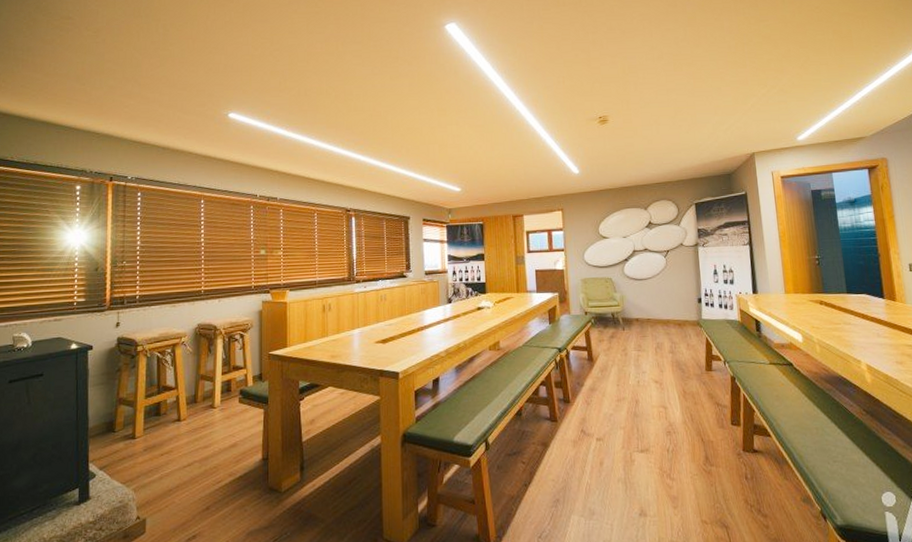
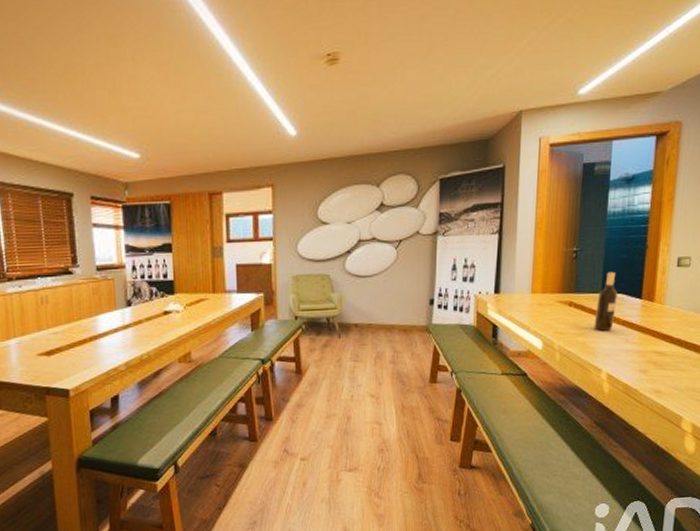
wine bottle: none [844,275,863,326] -> present [594,271,618,331]

